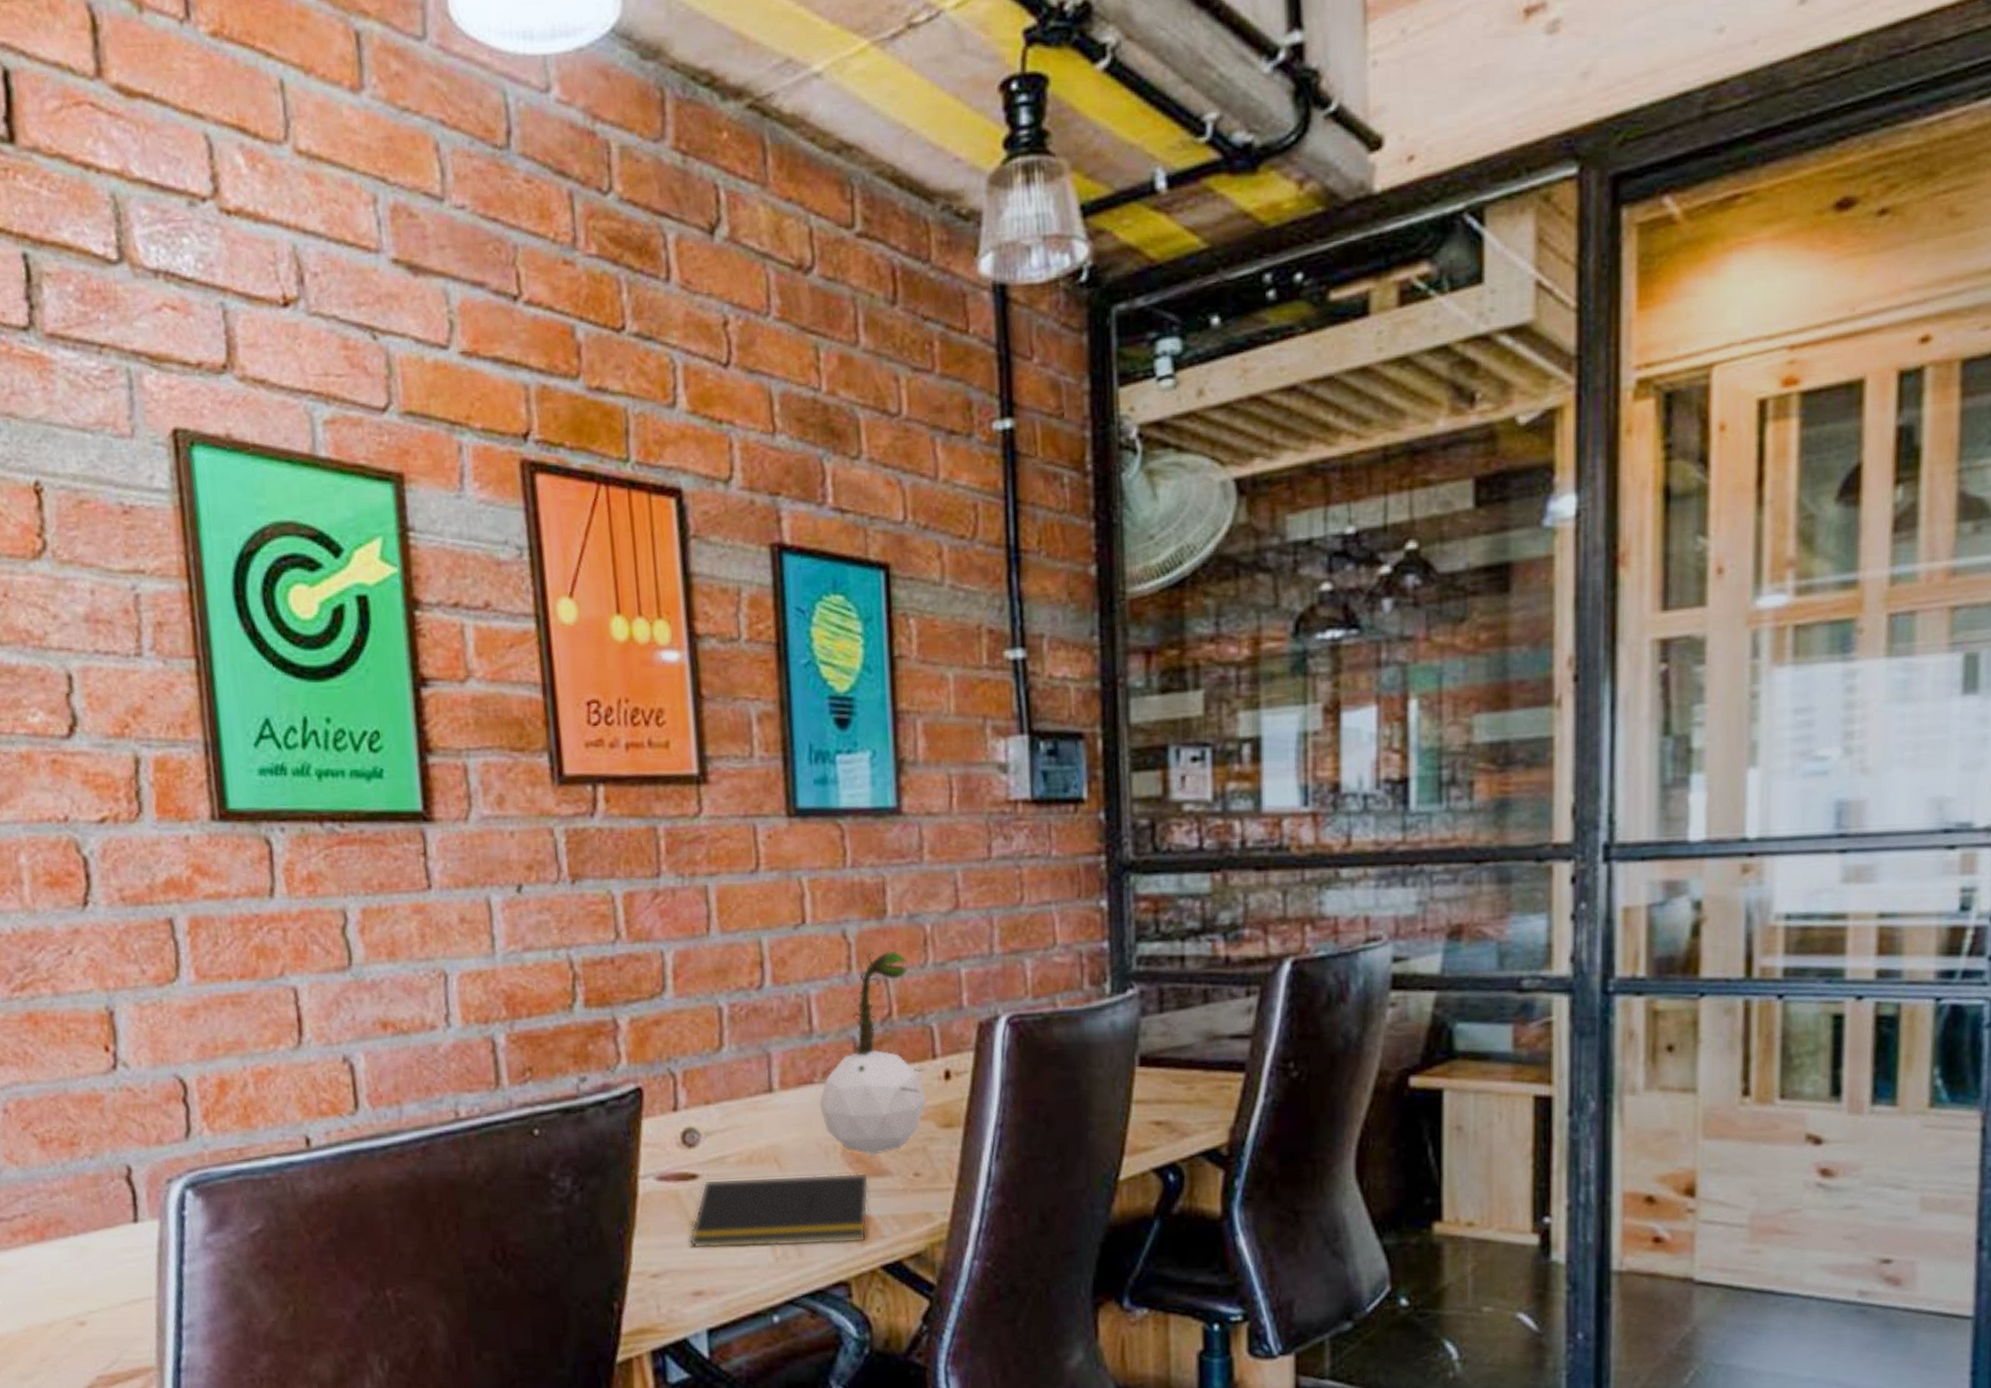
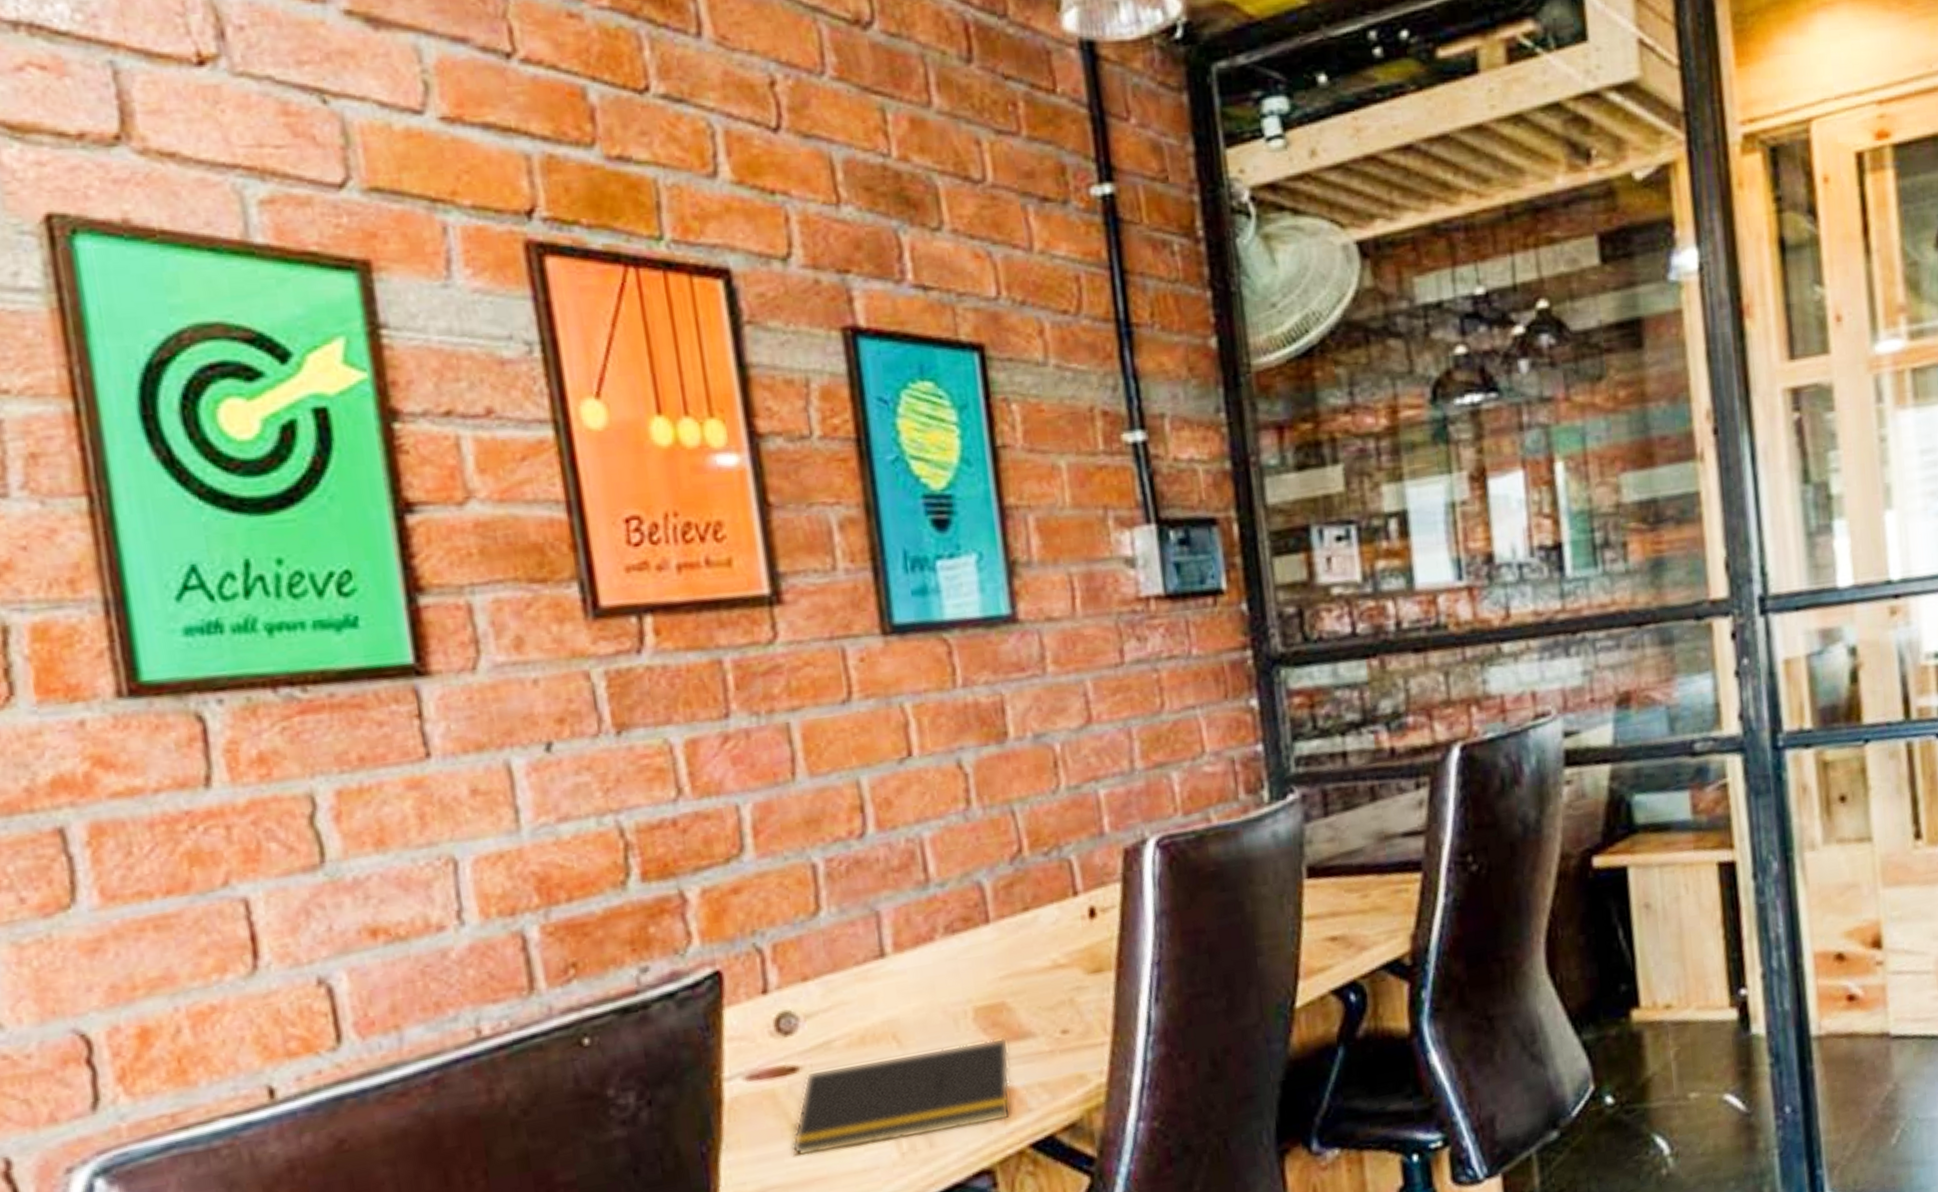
plant: present [797,950,926,1155] -> none [915,777,1070,1017]

